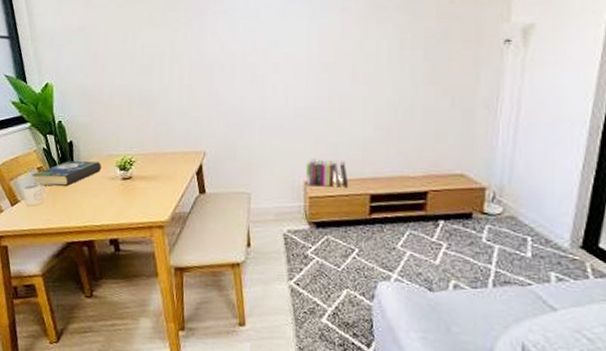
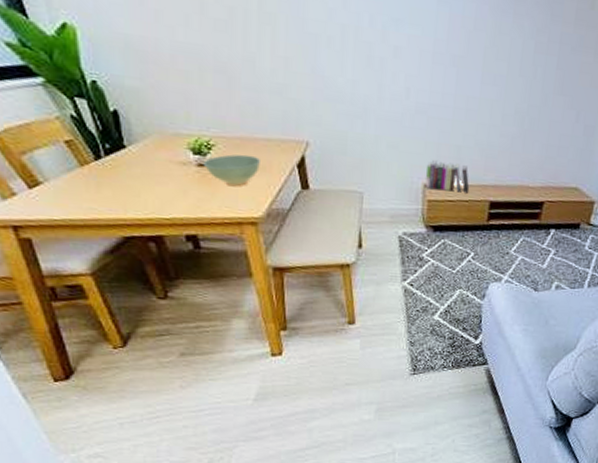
mug: present [22,183,48,206] -> none [44,161,86,191]
book: present [32,161,101,186] -> none [57,136,166,168]
bowl: none [126,167,168,195] -> present [203,154,260,187]

